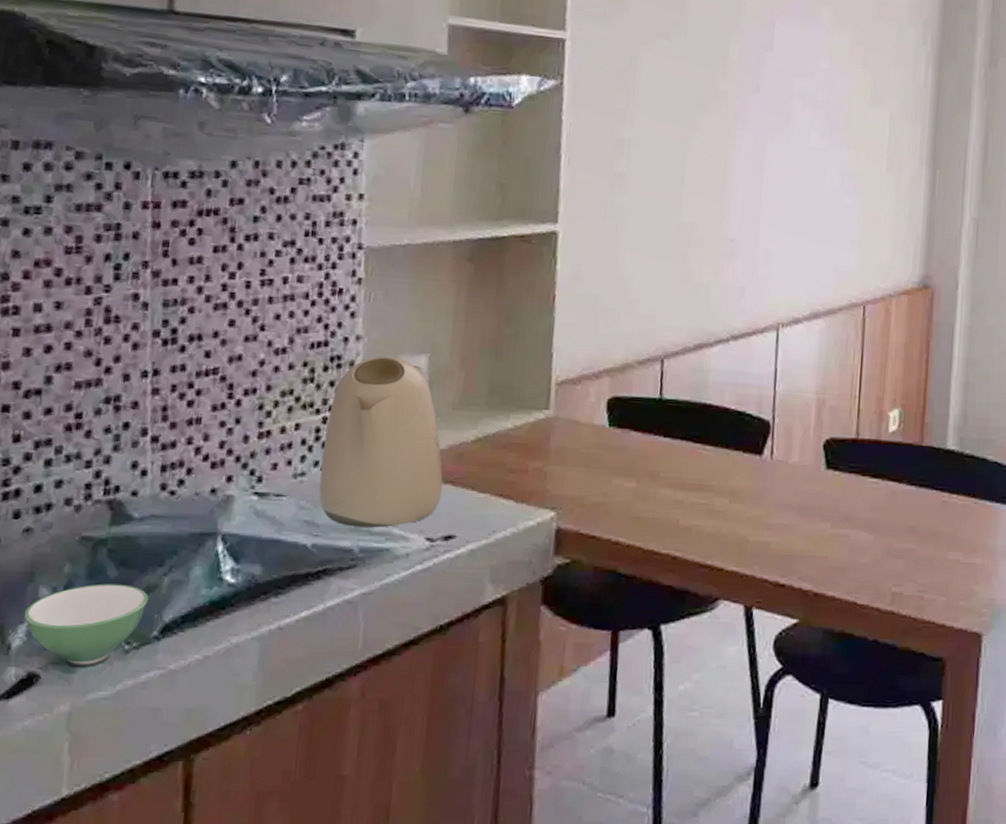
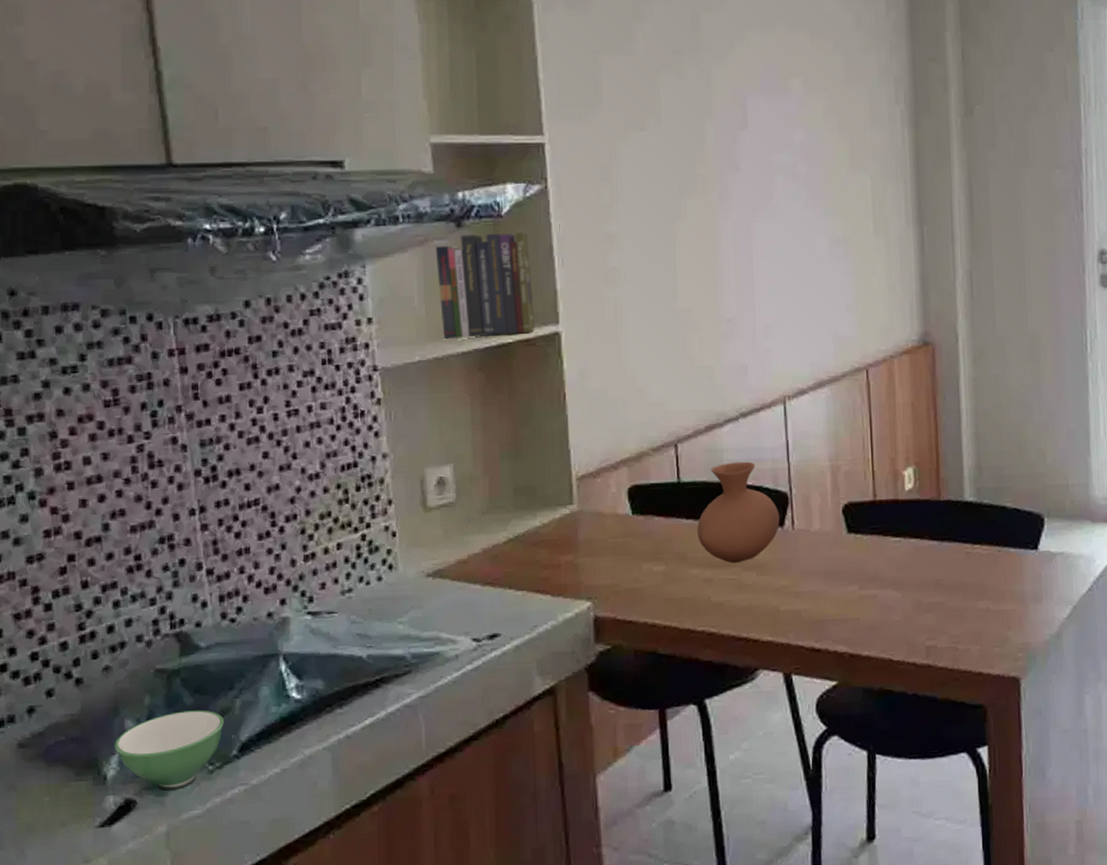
kettle: present [319,356,443,528] -> none [365,470,481,635]
books: none [436,121,537,229] -> present [435,232,535,340]
vase: none [673,384,760,488] -> present [697,461,780,564]

